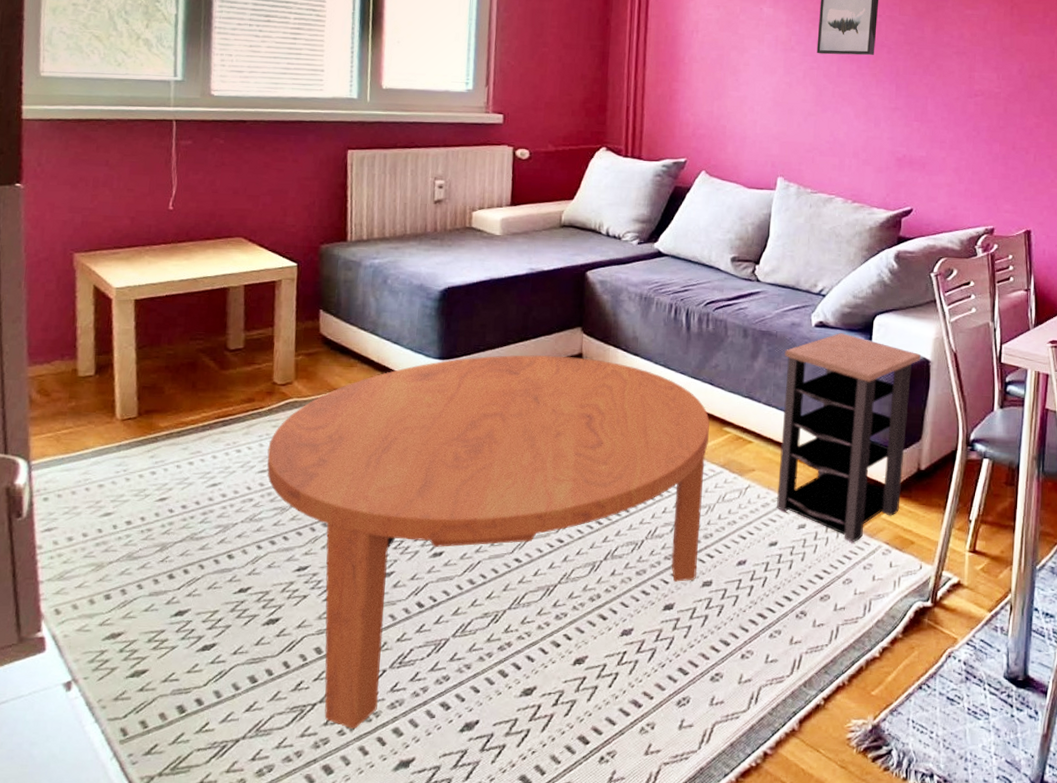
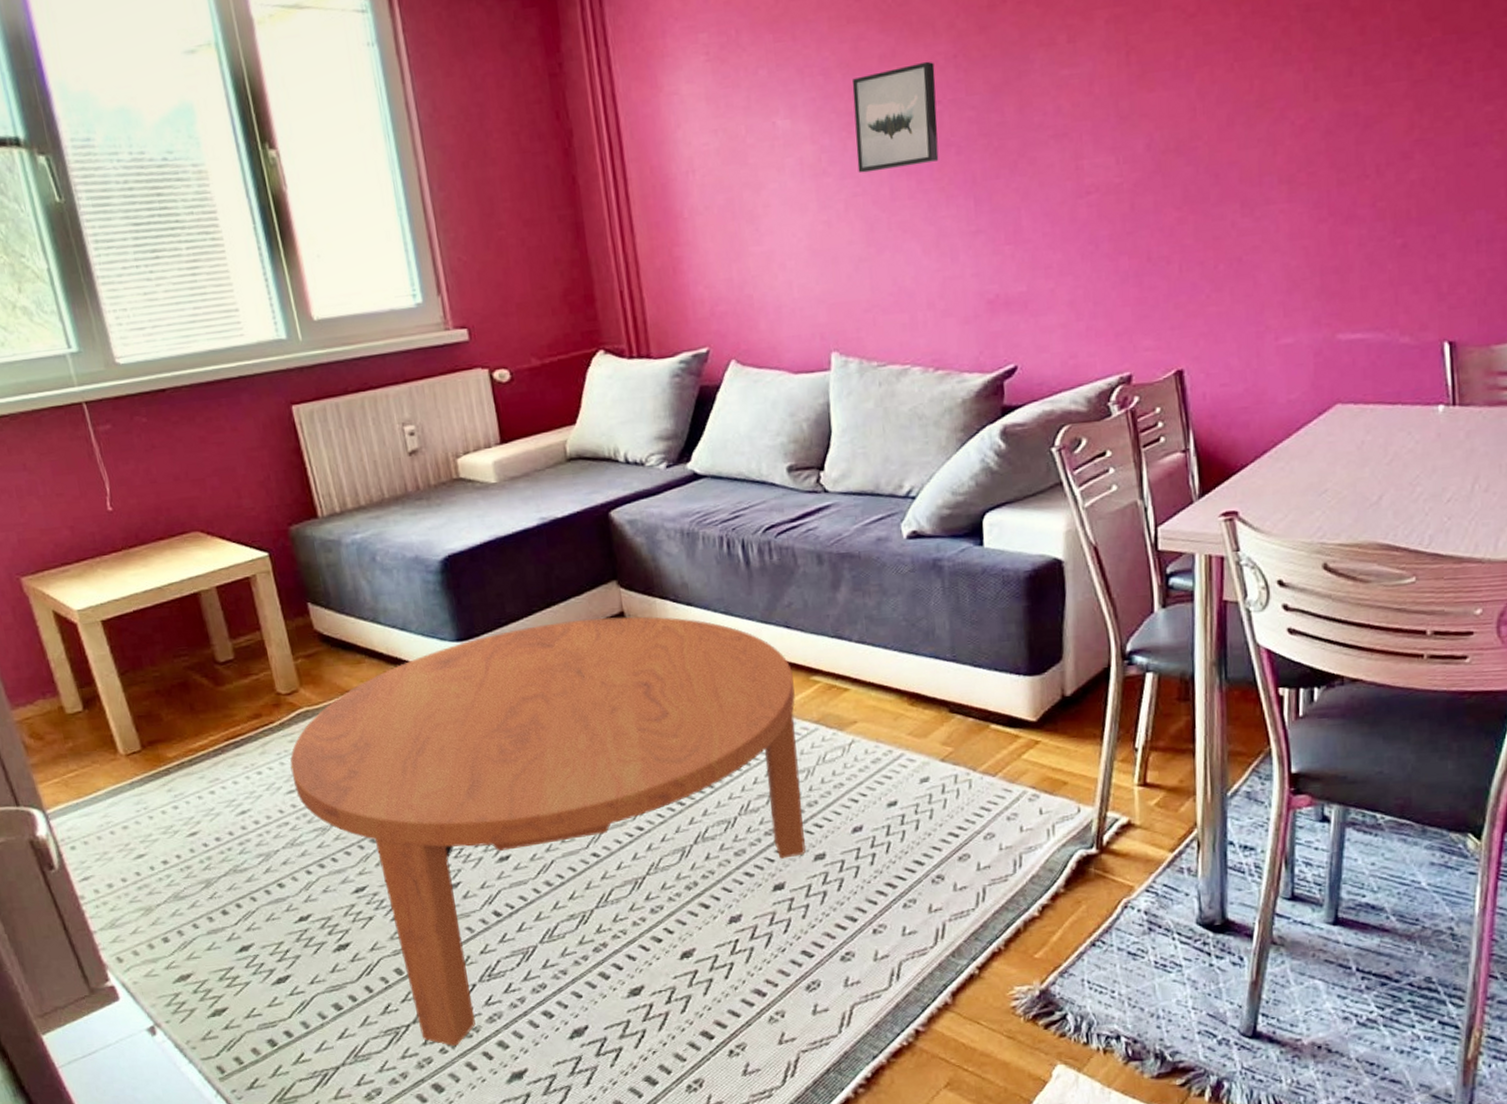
side table: present [776,333,921,543] -> none [873,541,1050,792]

